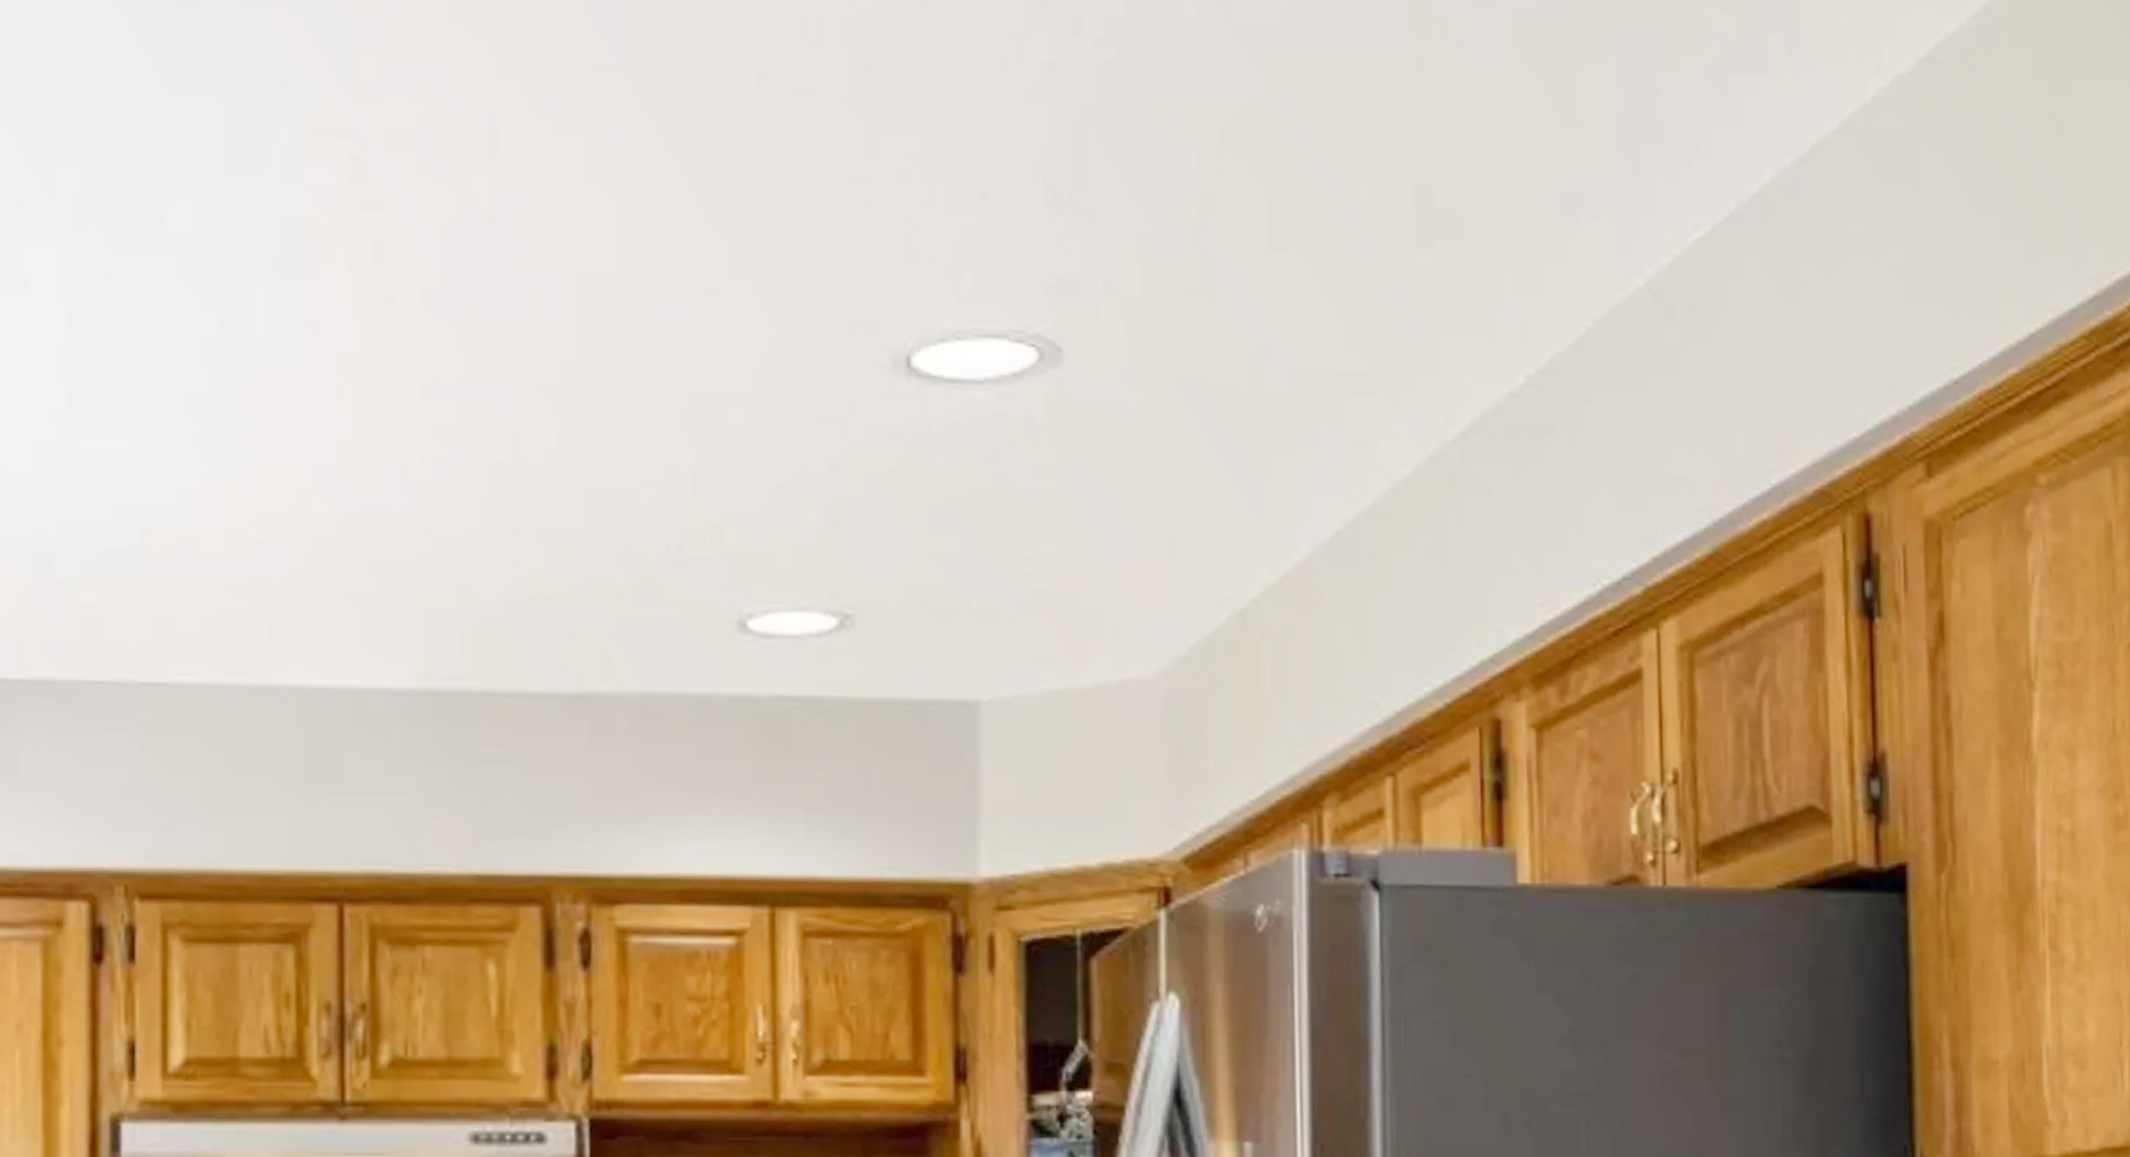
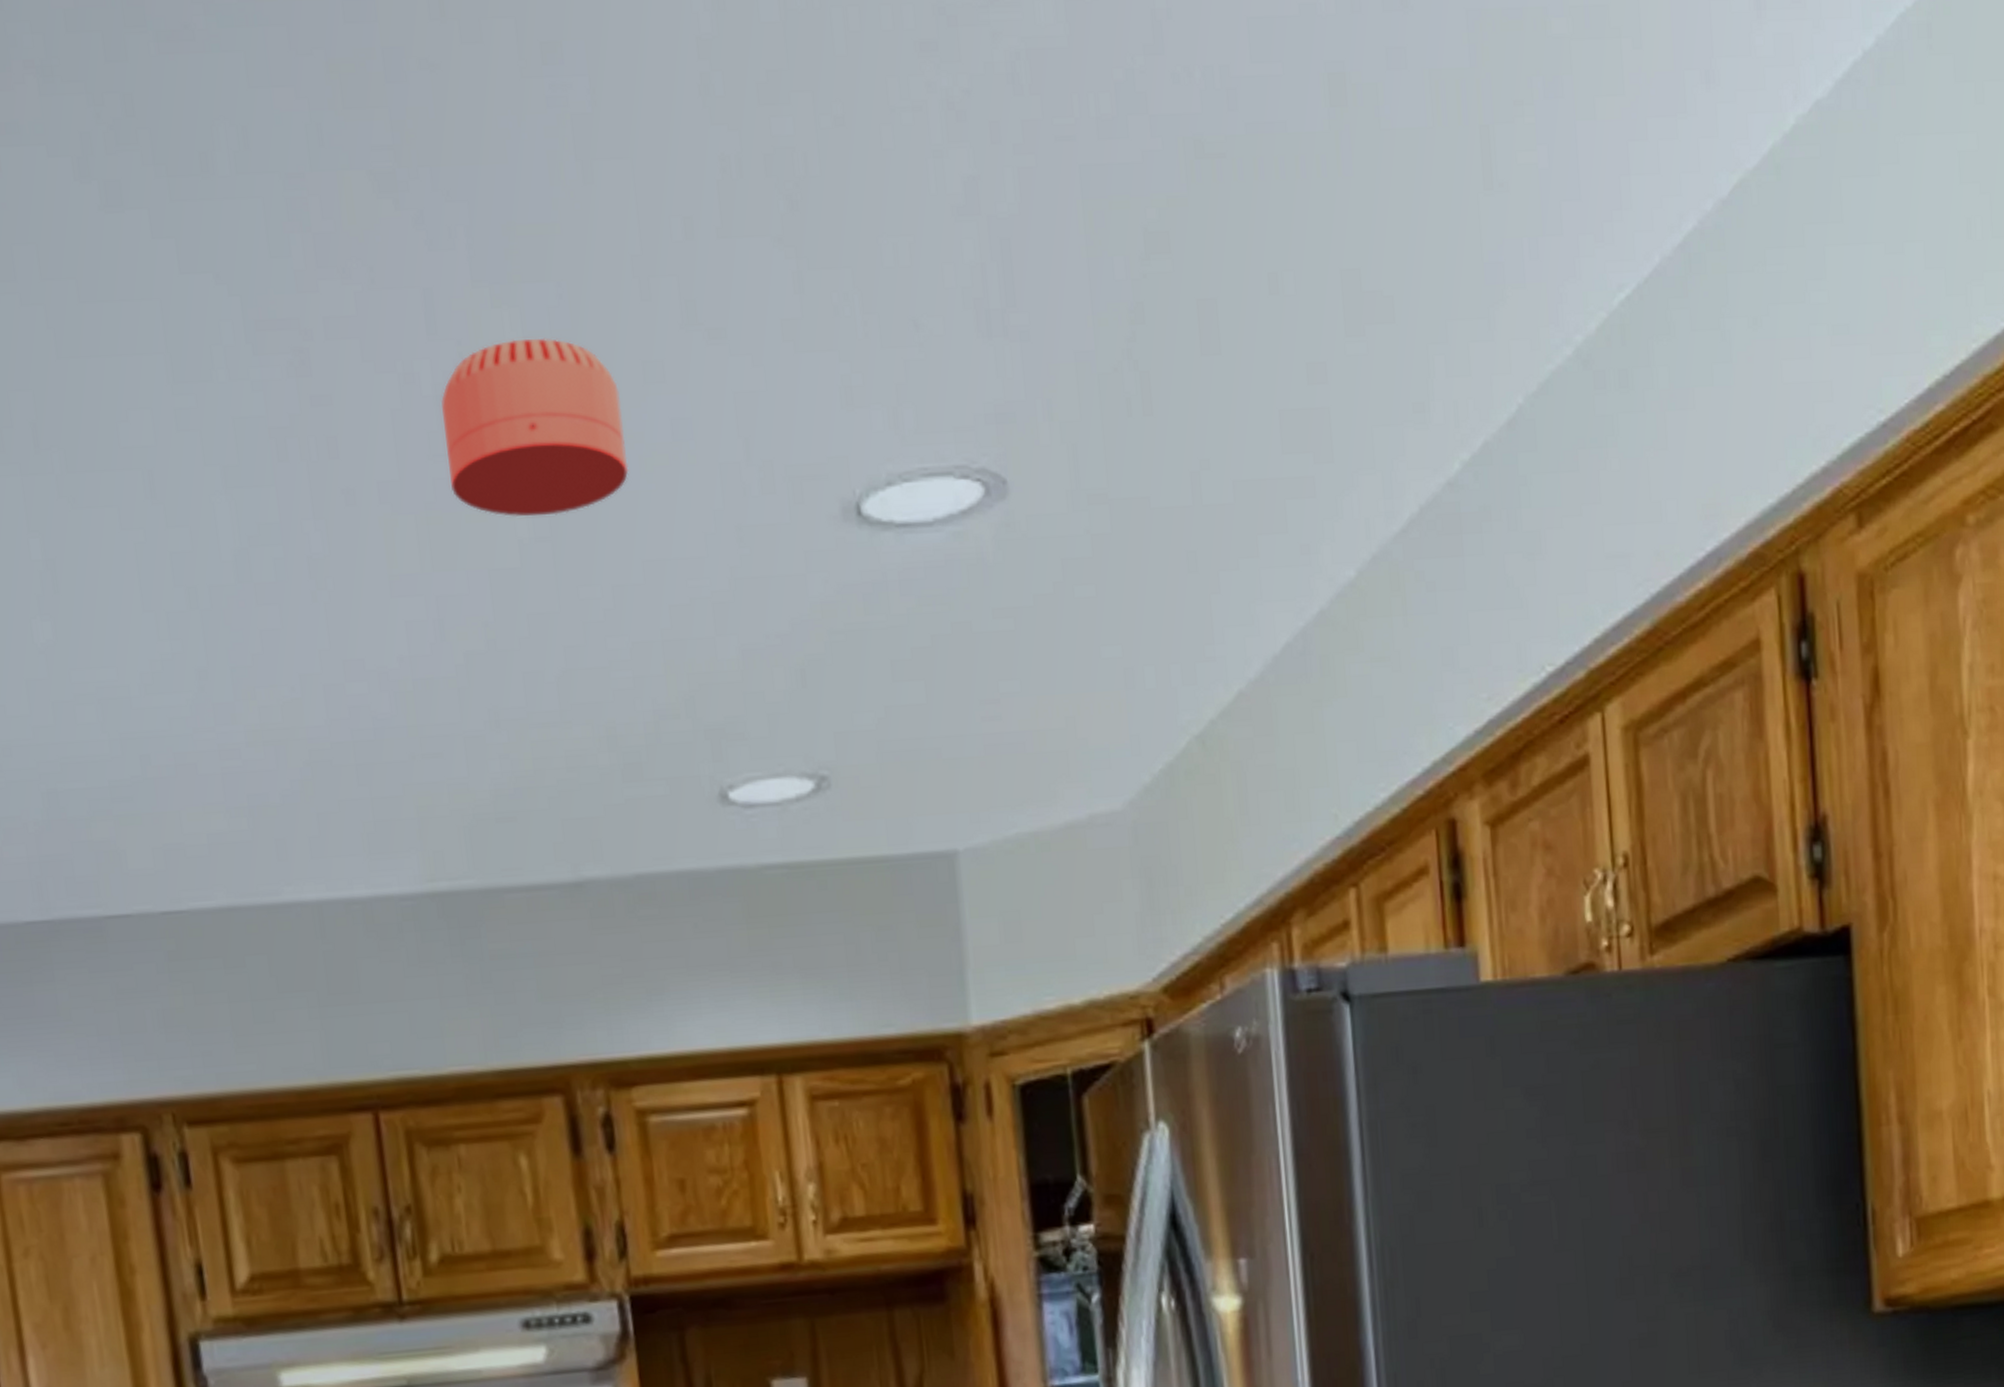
smoke detector: none [495,168,678,338] -> present [441,337,629,517]

